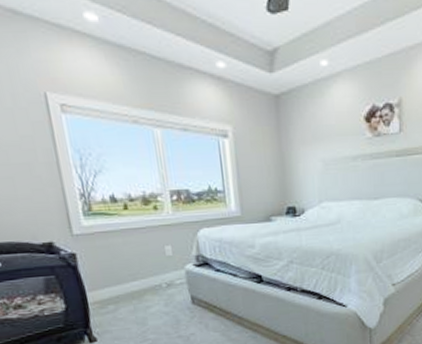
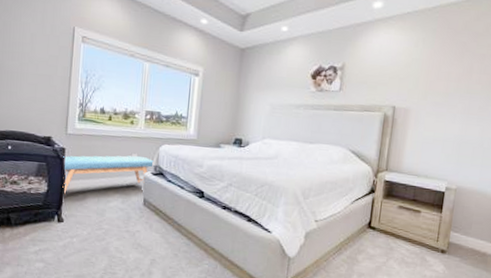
bench: none [75,247,196,308] -> present [62,155,155,194]

